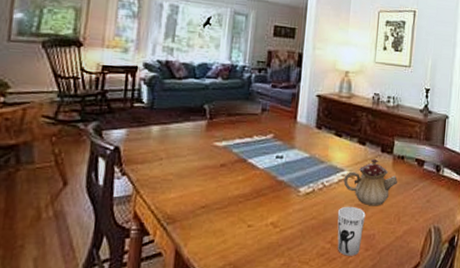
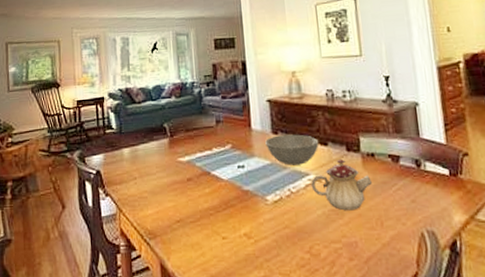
bowl: none [308,130,358,161] -> present [265,134,319,166]
cup: present [337,206,366,256] -> none [310,212,344,267]

